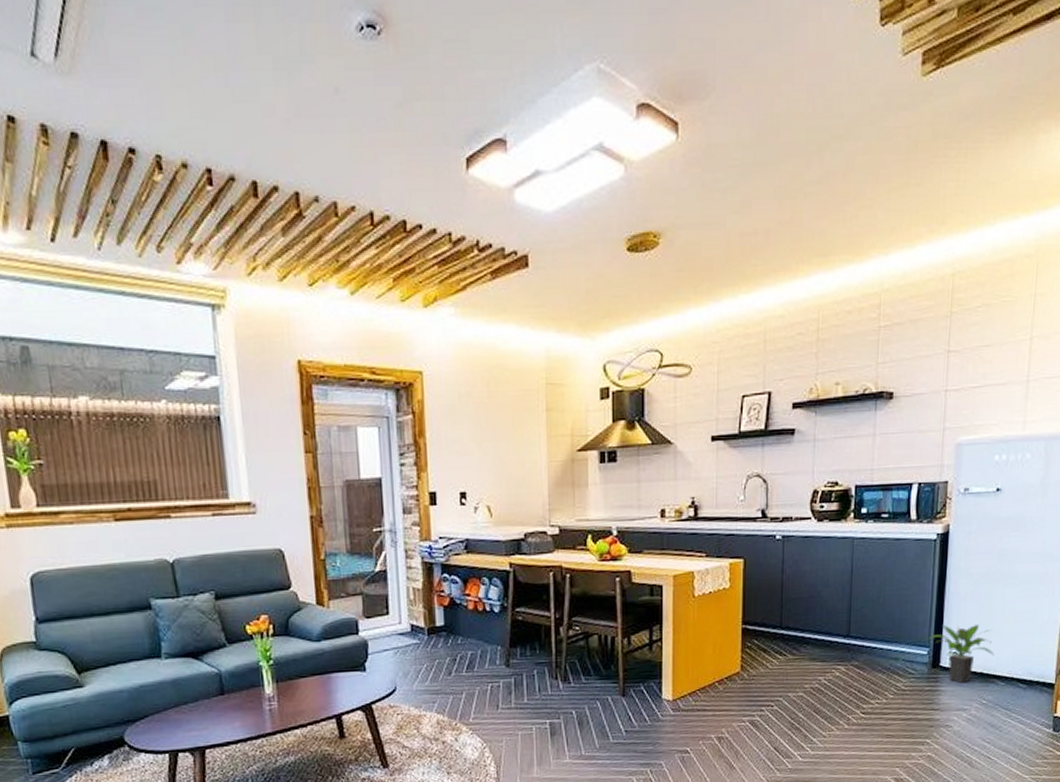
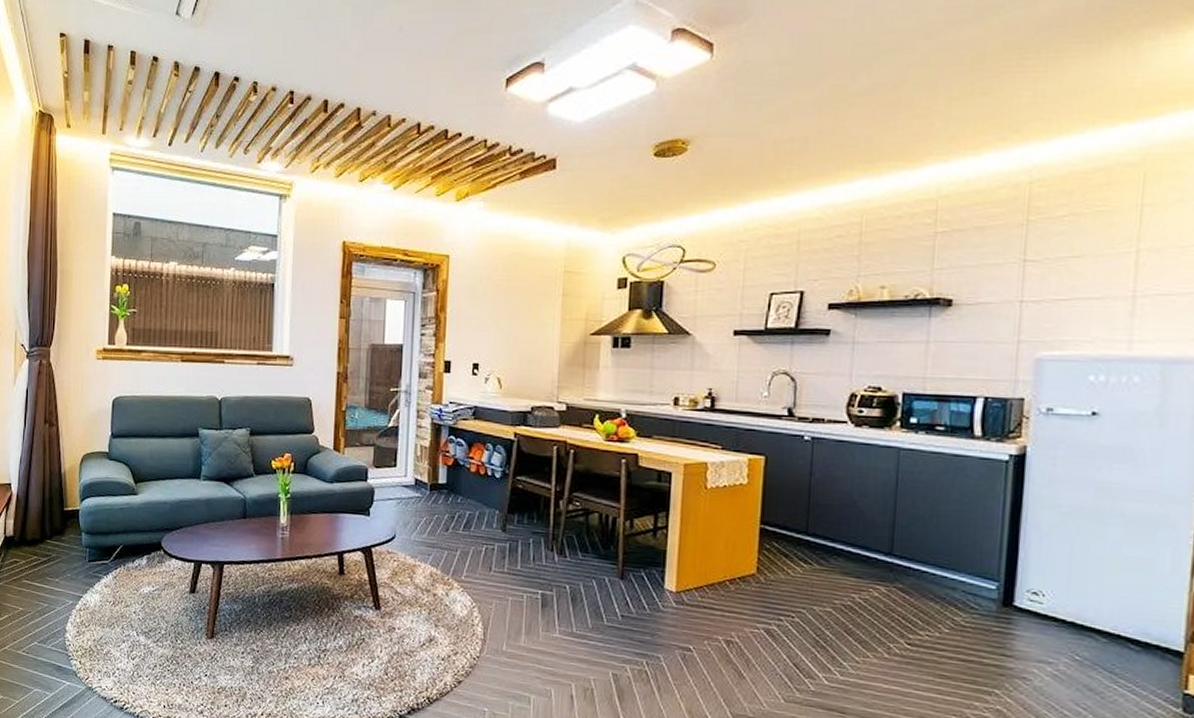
potted plant: present [927,625,994,684] -> none [995,559,1092,631]

